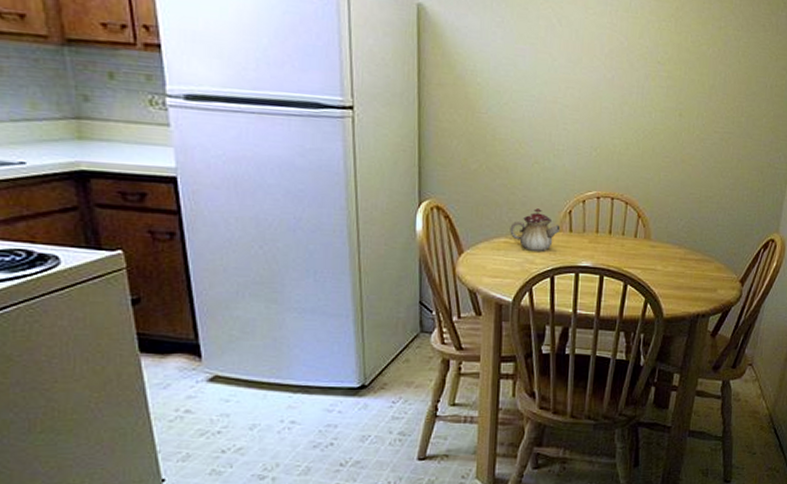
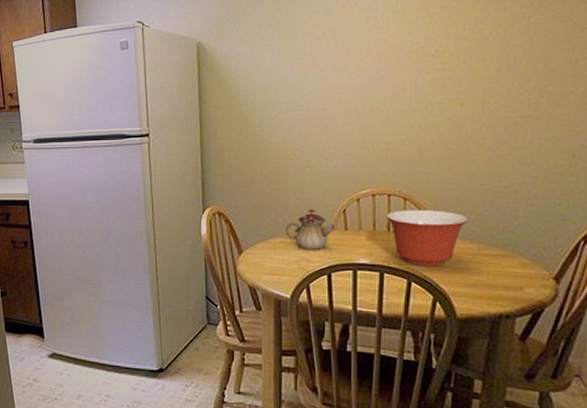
mixing bowl: none [608,214,679,270] -> present [386,210,469,266]

